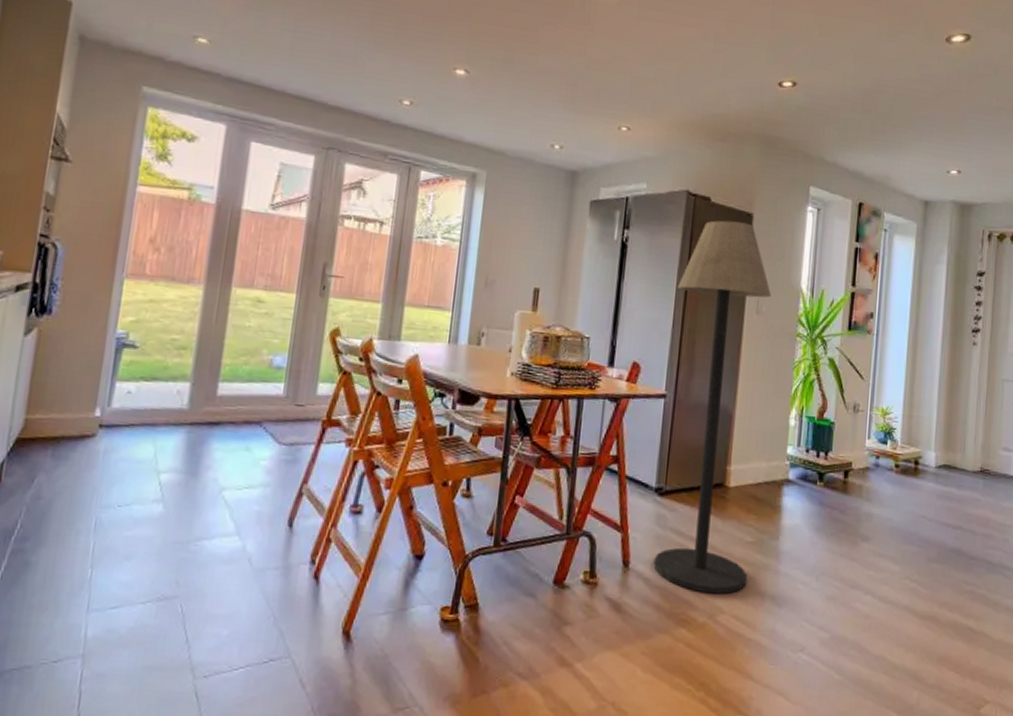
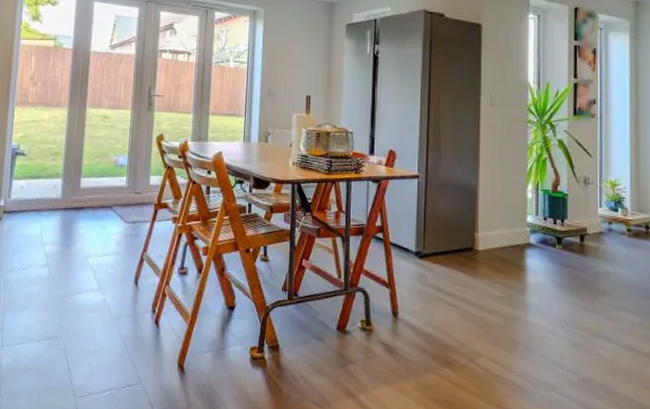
floor lamp: present [653,220,772,594] -> none [418,31,503,341]

